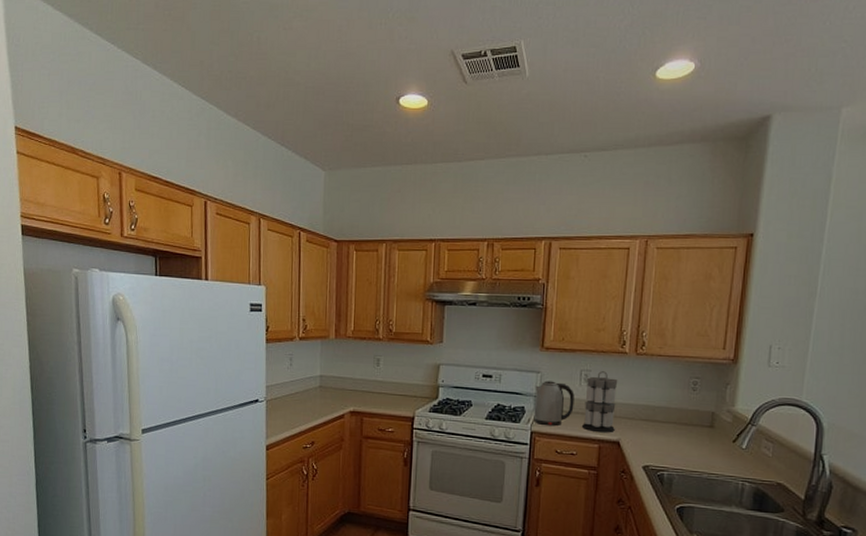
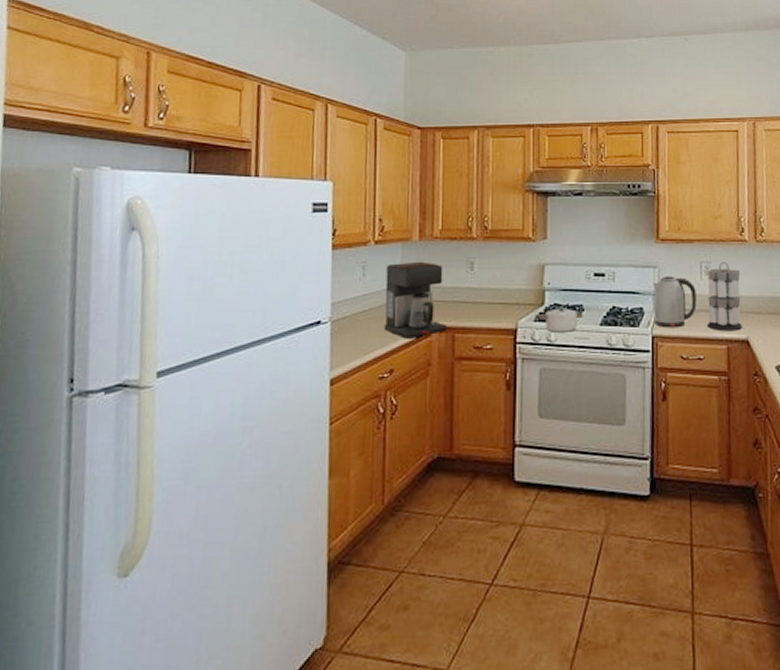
coffee maker: none [307,356,357,419] -> present [384,261,448,339]
cooking pot: none [433,401,471,423] -> present [540,306,583,332]

